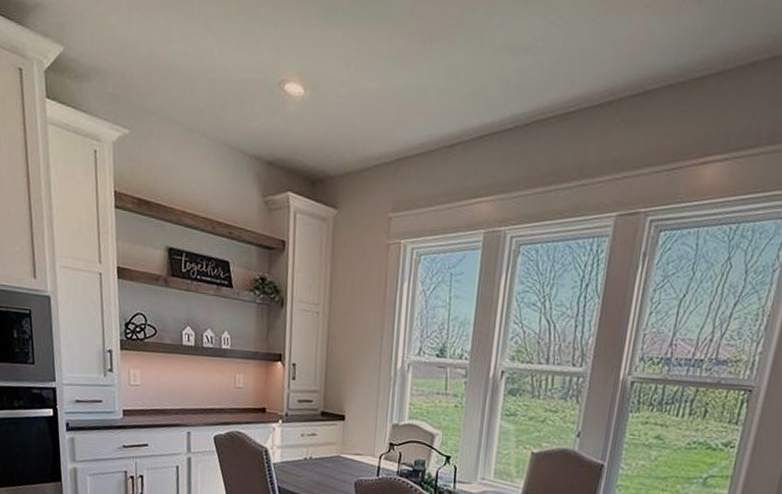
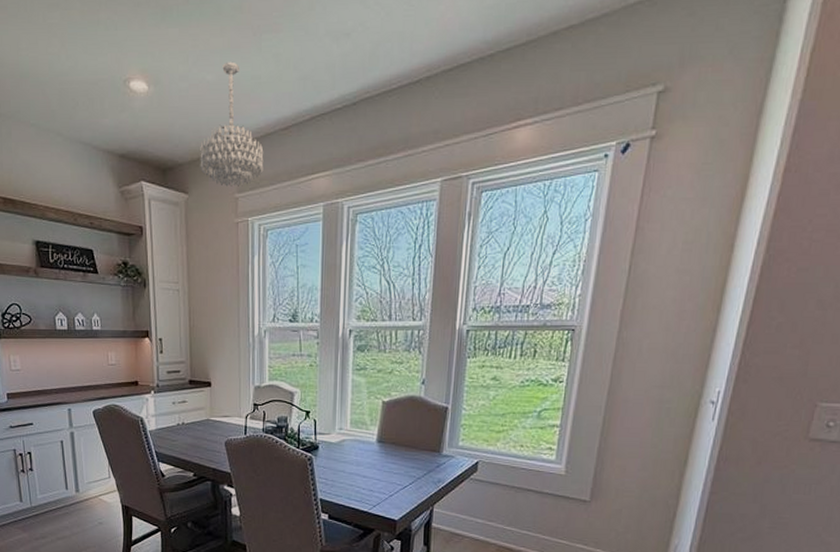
chandelier: none [353,70,424,205] -> present [200,61,264,187]

